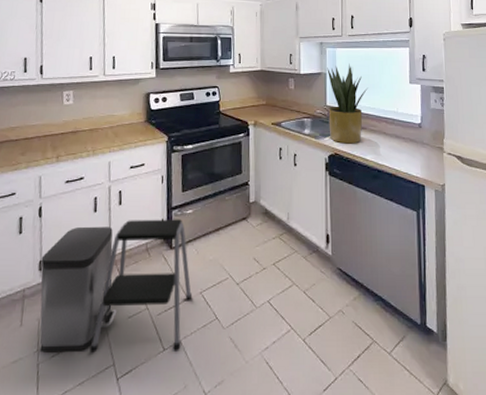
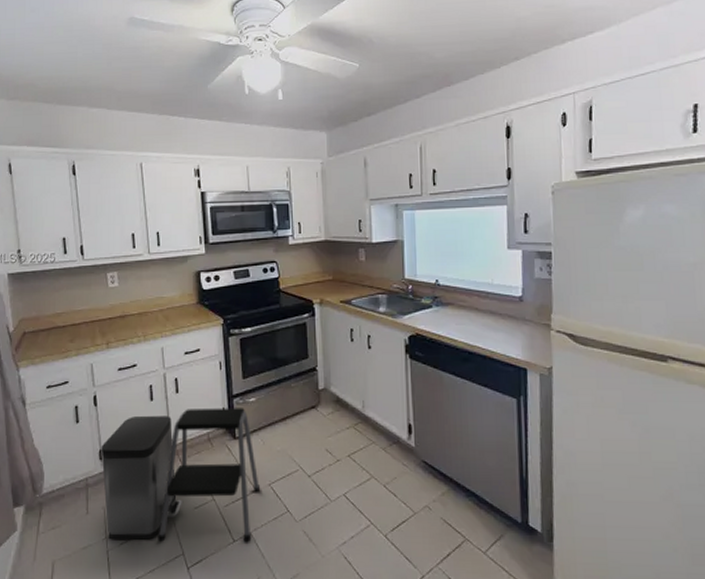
planter: present [327,63,368,144] -> none [404,228,455,323]

